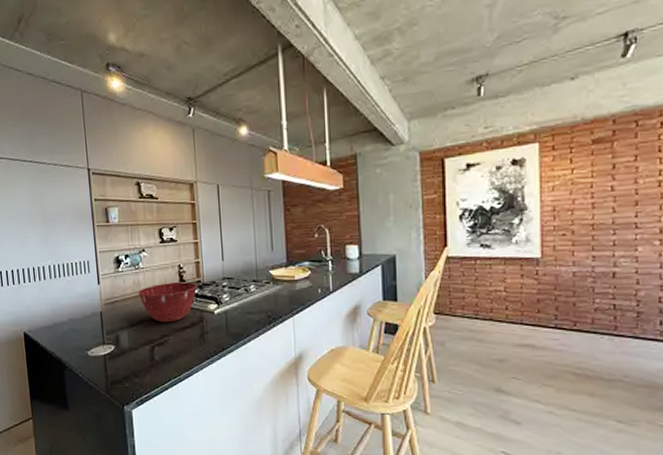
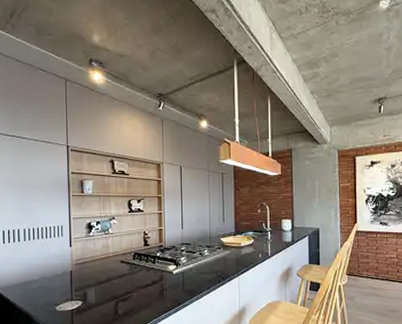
mixing bowl: present [138,282,197,323] -> none [106,246,159,281]

